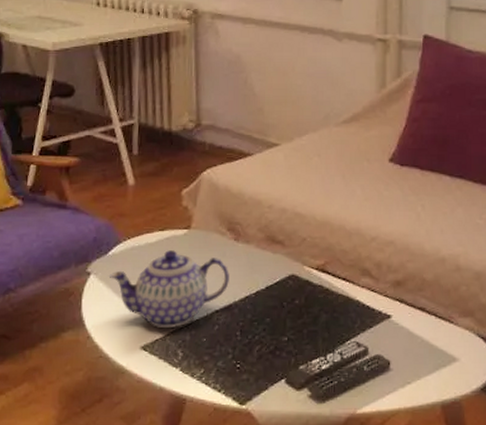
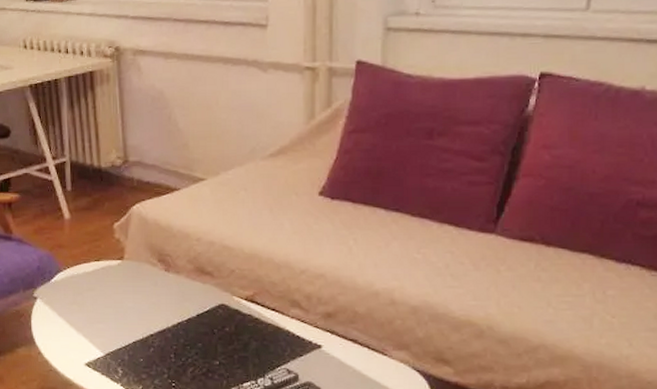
teapot: present [108,250,229,329] -> none [53,279,162,349]

